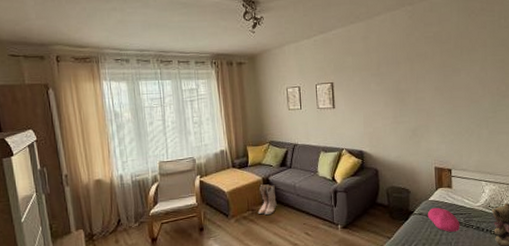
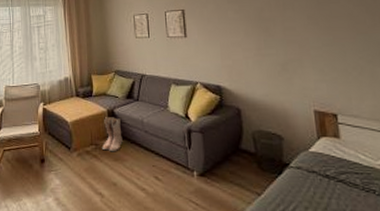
cushion: present [427,207,460,232] -> none [308,161,357,196]

